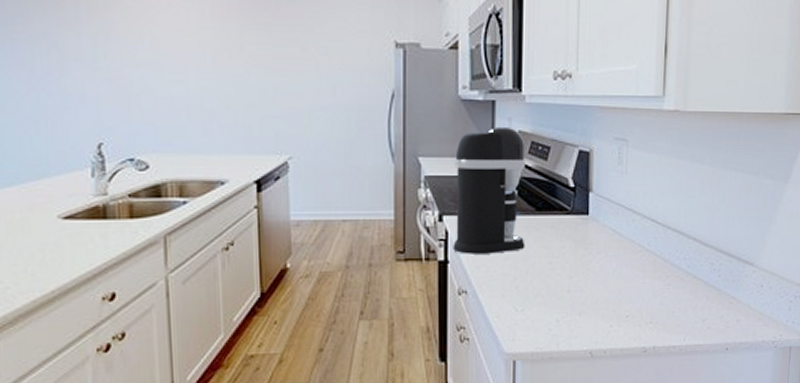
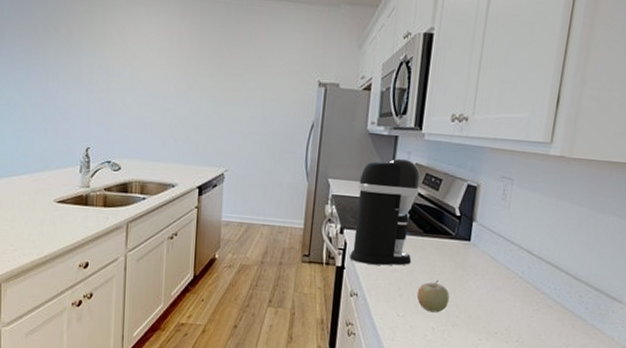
fruit: none [535,263,572,302] -> present [416,279,449,313]

